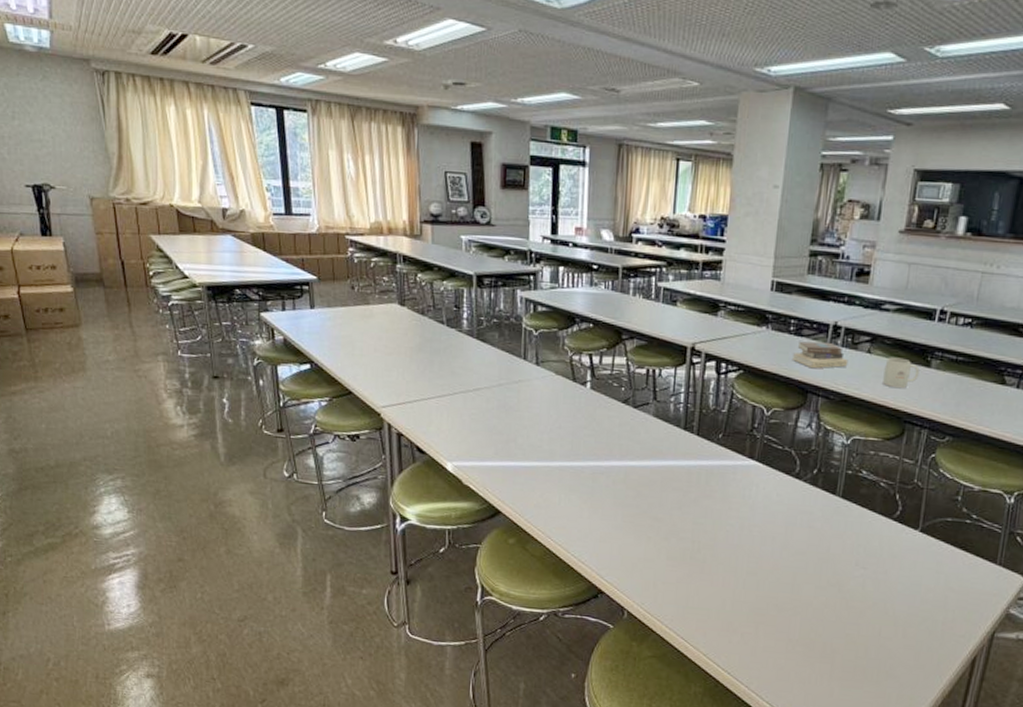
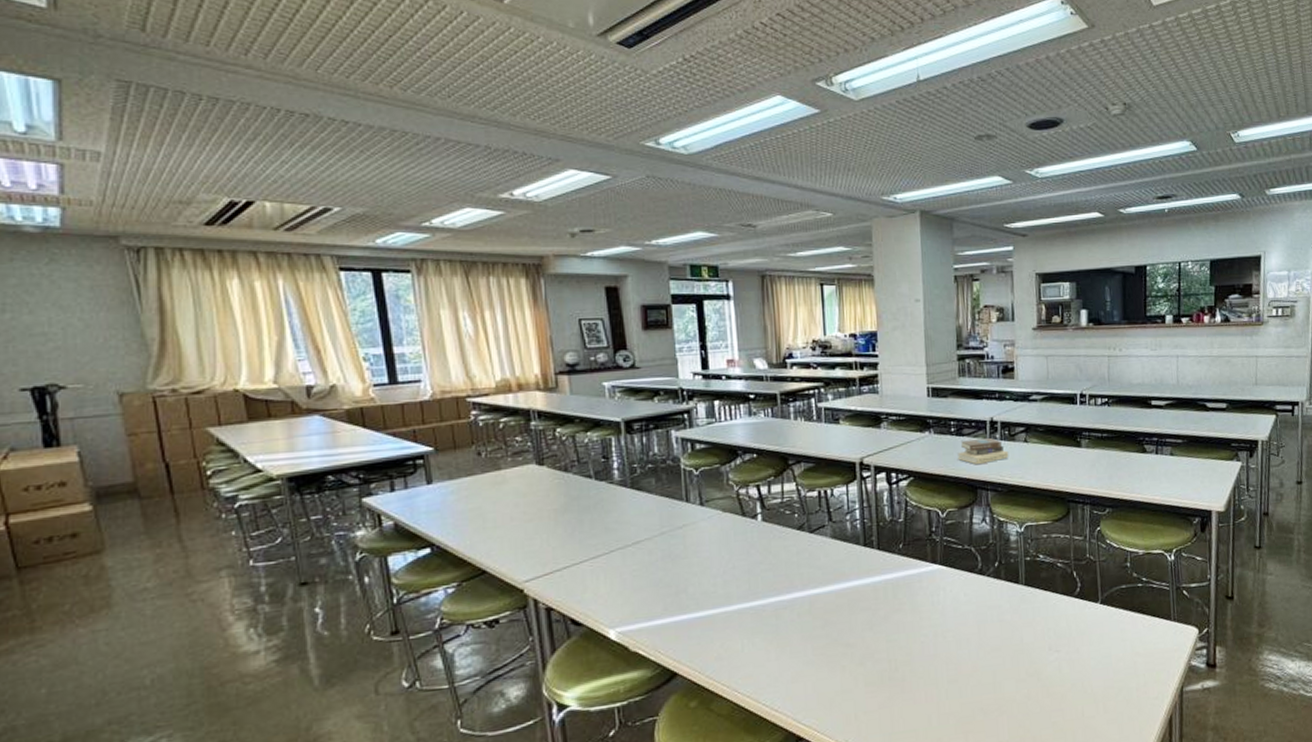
mug: present [883,357,920,389] -> none [1041,442,1073,472]

